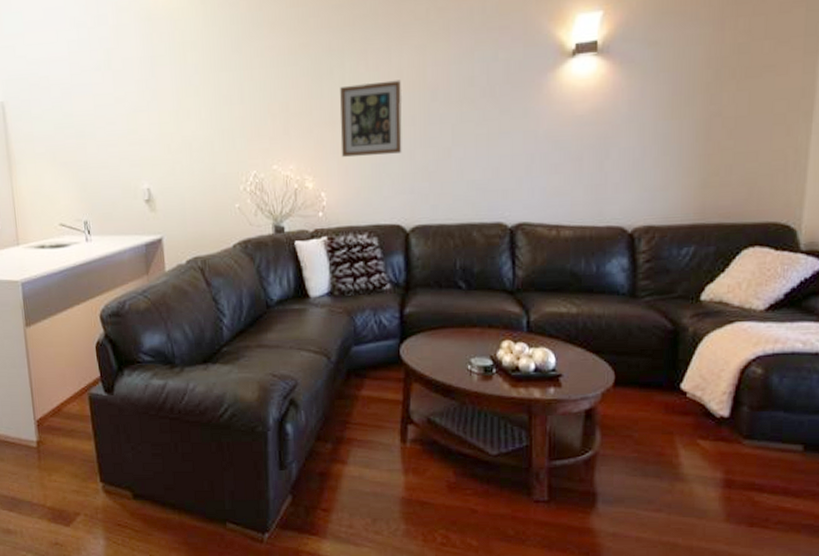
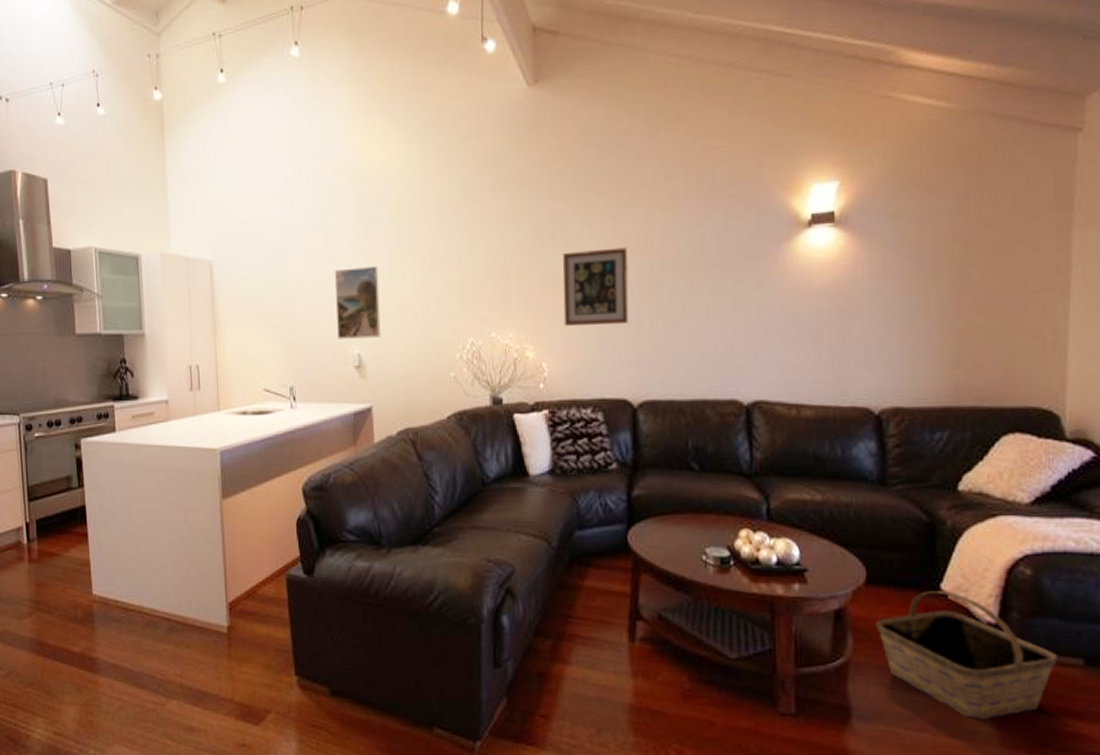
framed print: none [122,104,169,175] -> present [334,266,381,339]
basket: none [622,390,780,501] -> present [876,591,1057,720]

